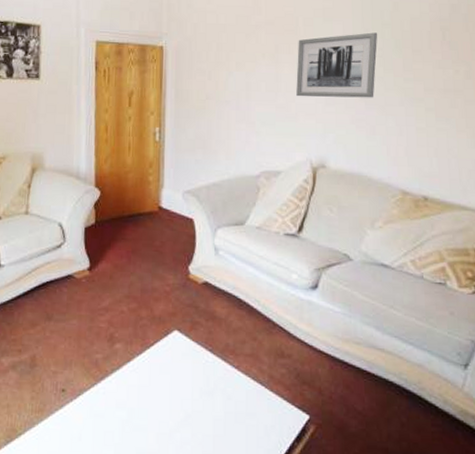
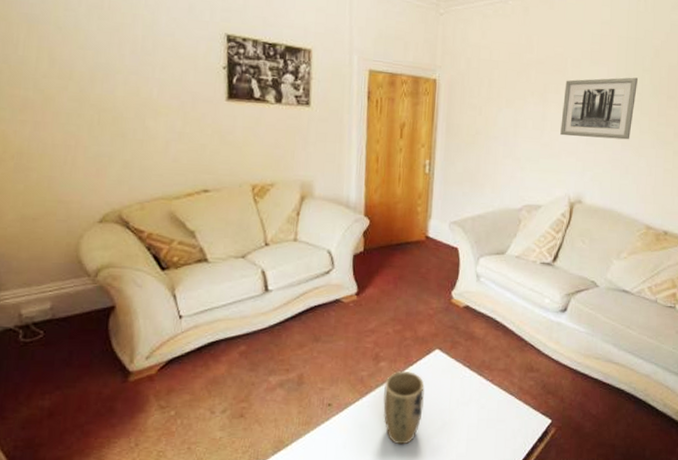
plant pot: none [120,354,164,439] -> present [383,371,425,445]

